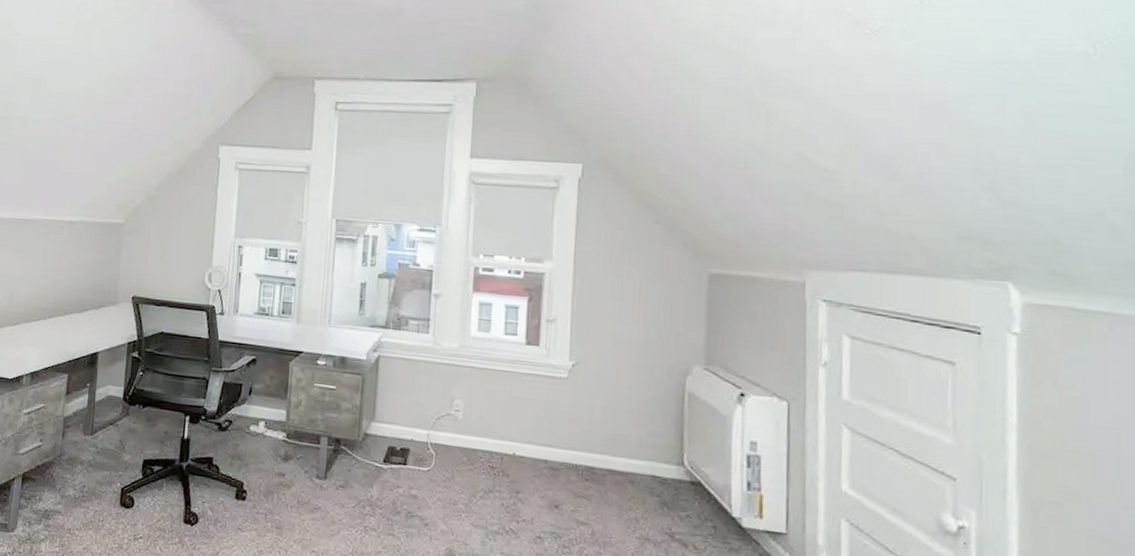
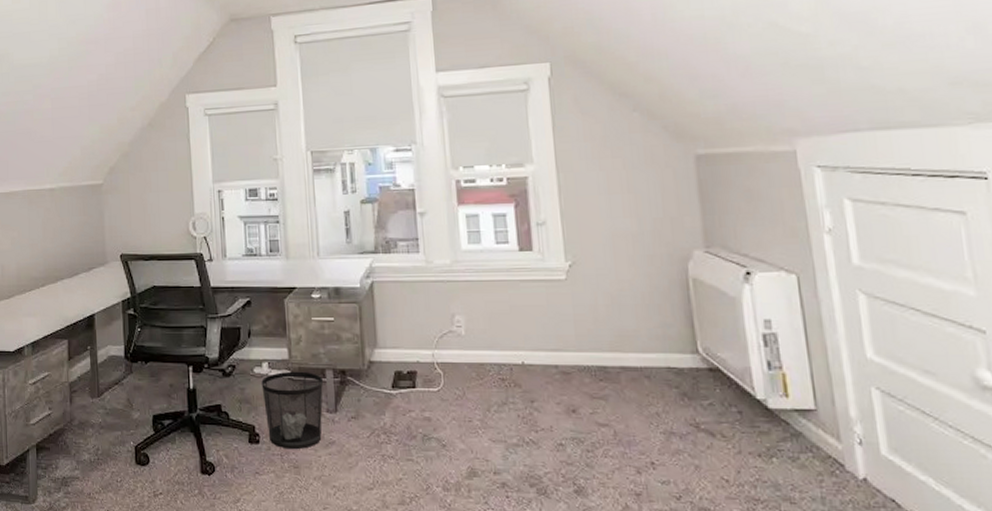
waste bin: none [255,433,318,511] -> present [261,371,324,449]

